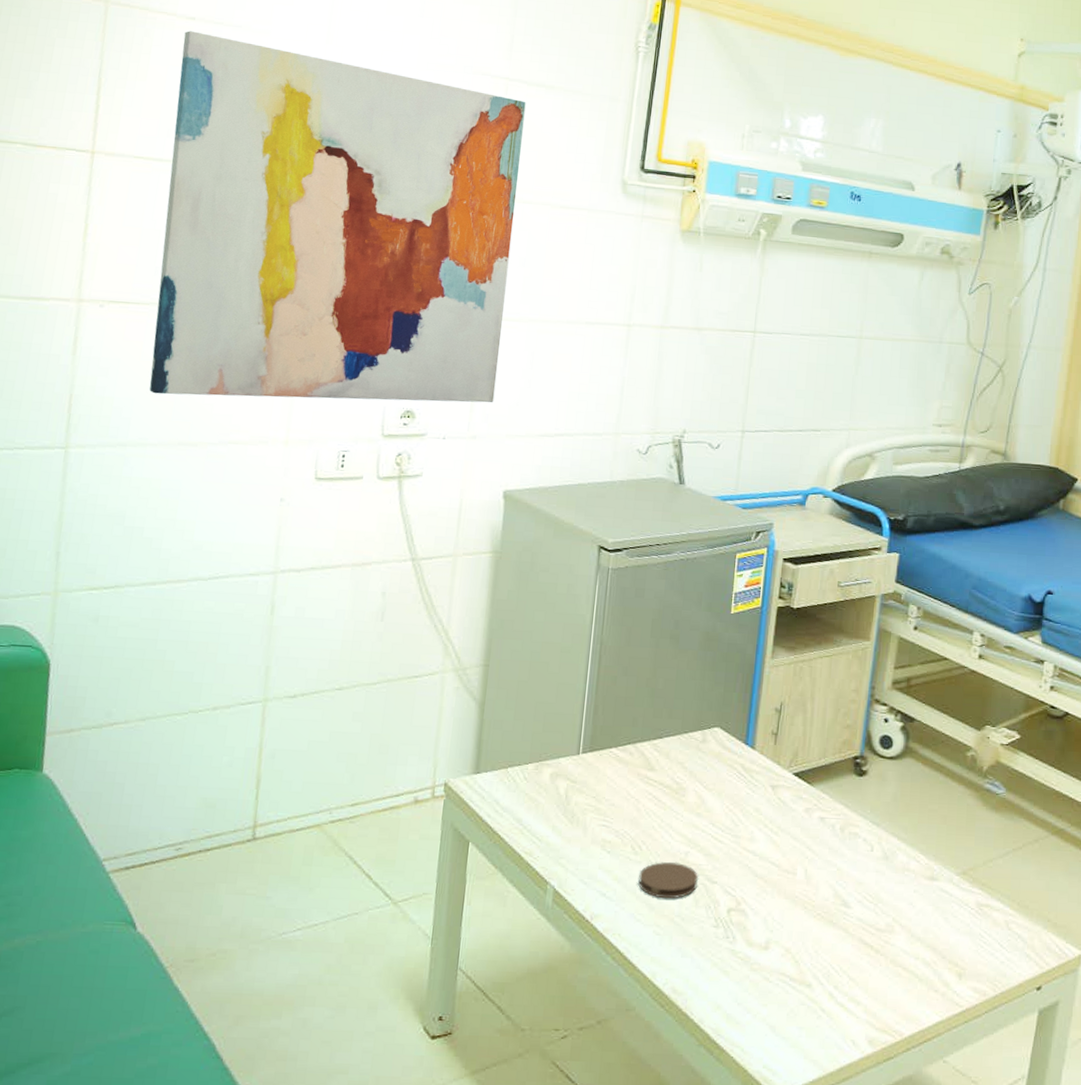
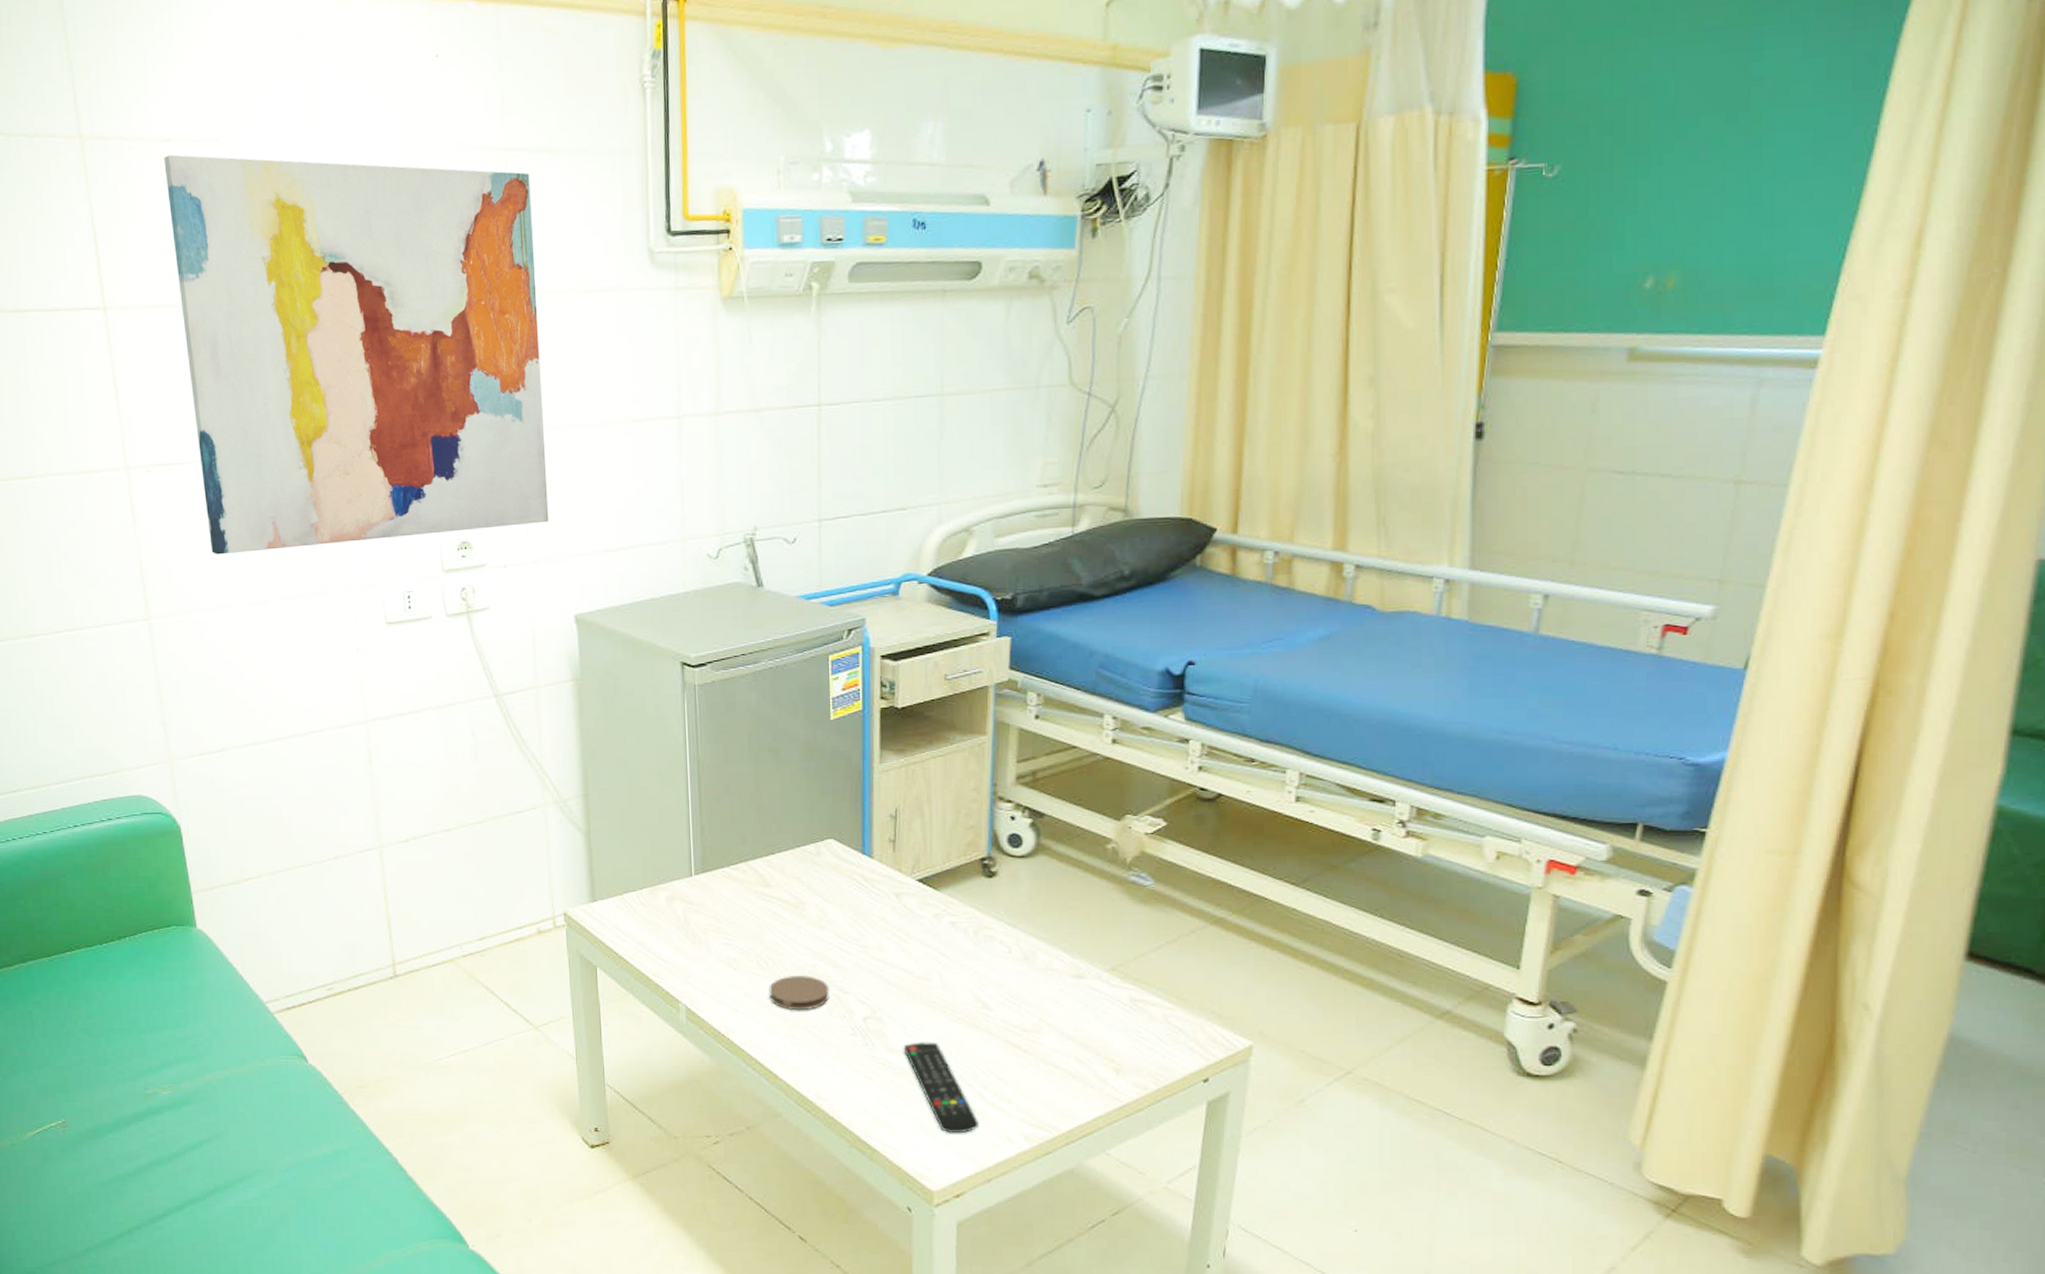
remote control: none [762,937,827,1035] -> present [903,1042,979,1134]

